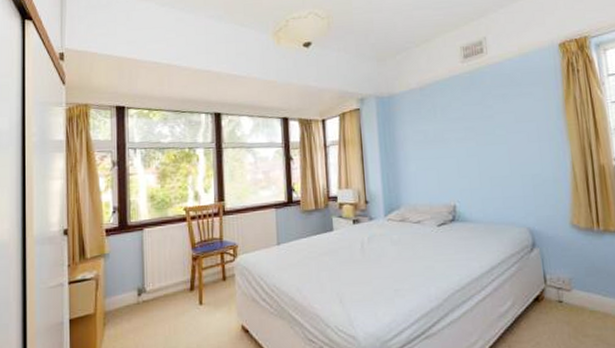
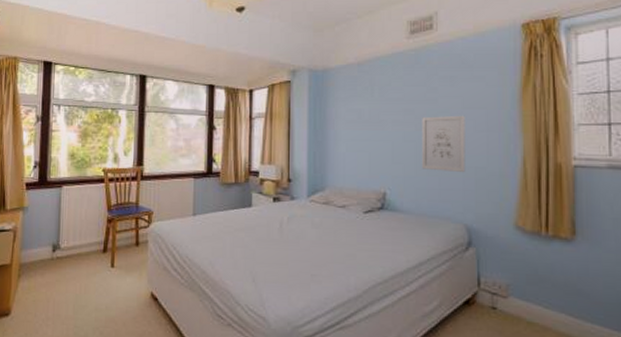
wall art: none [481,128,524,181] -> present [422,115,466,172]

